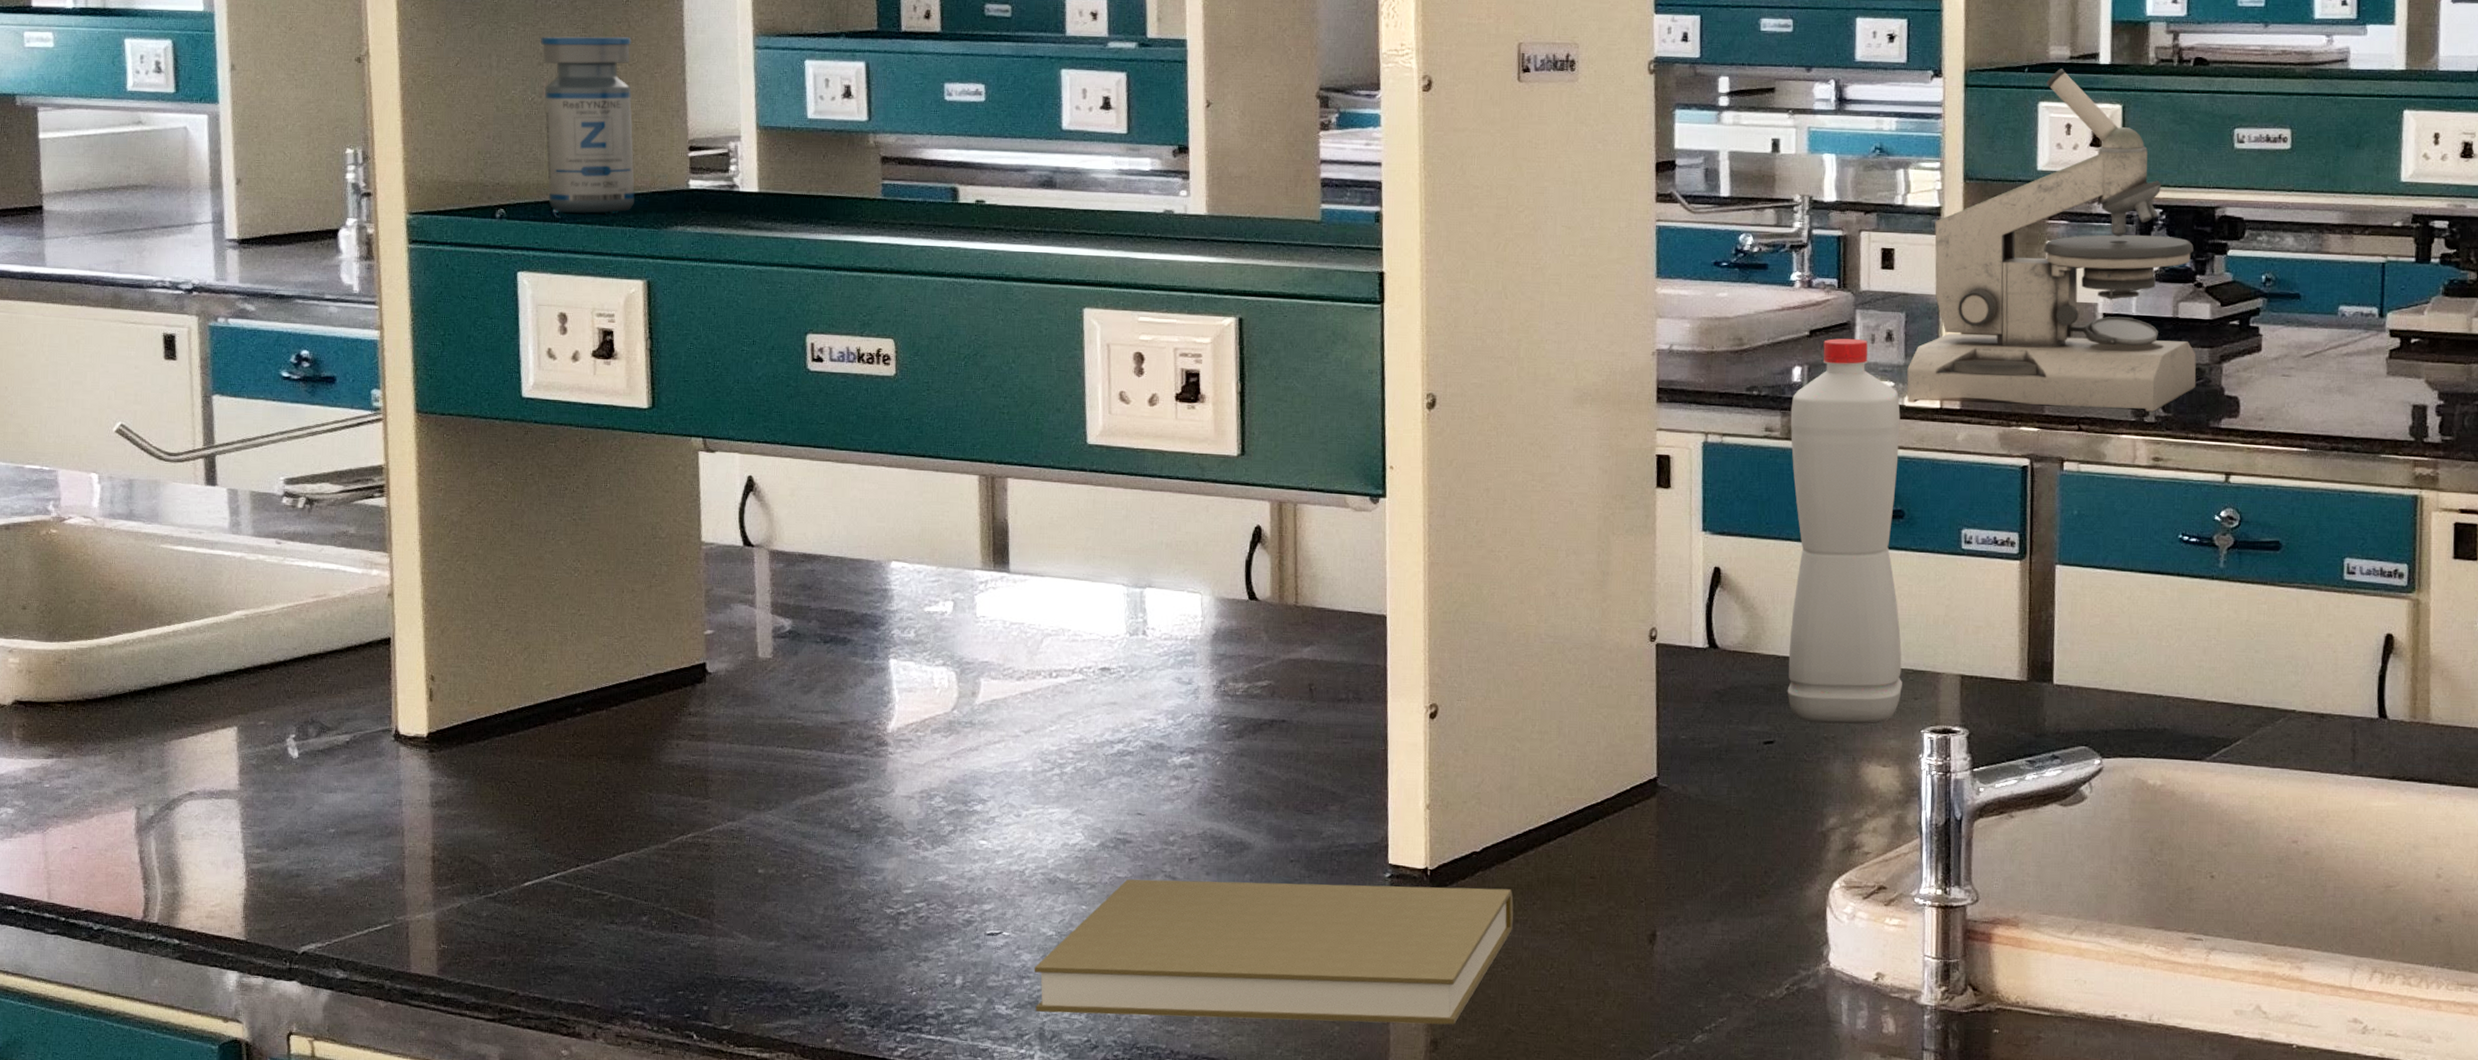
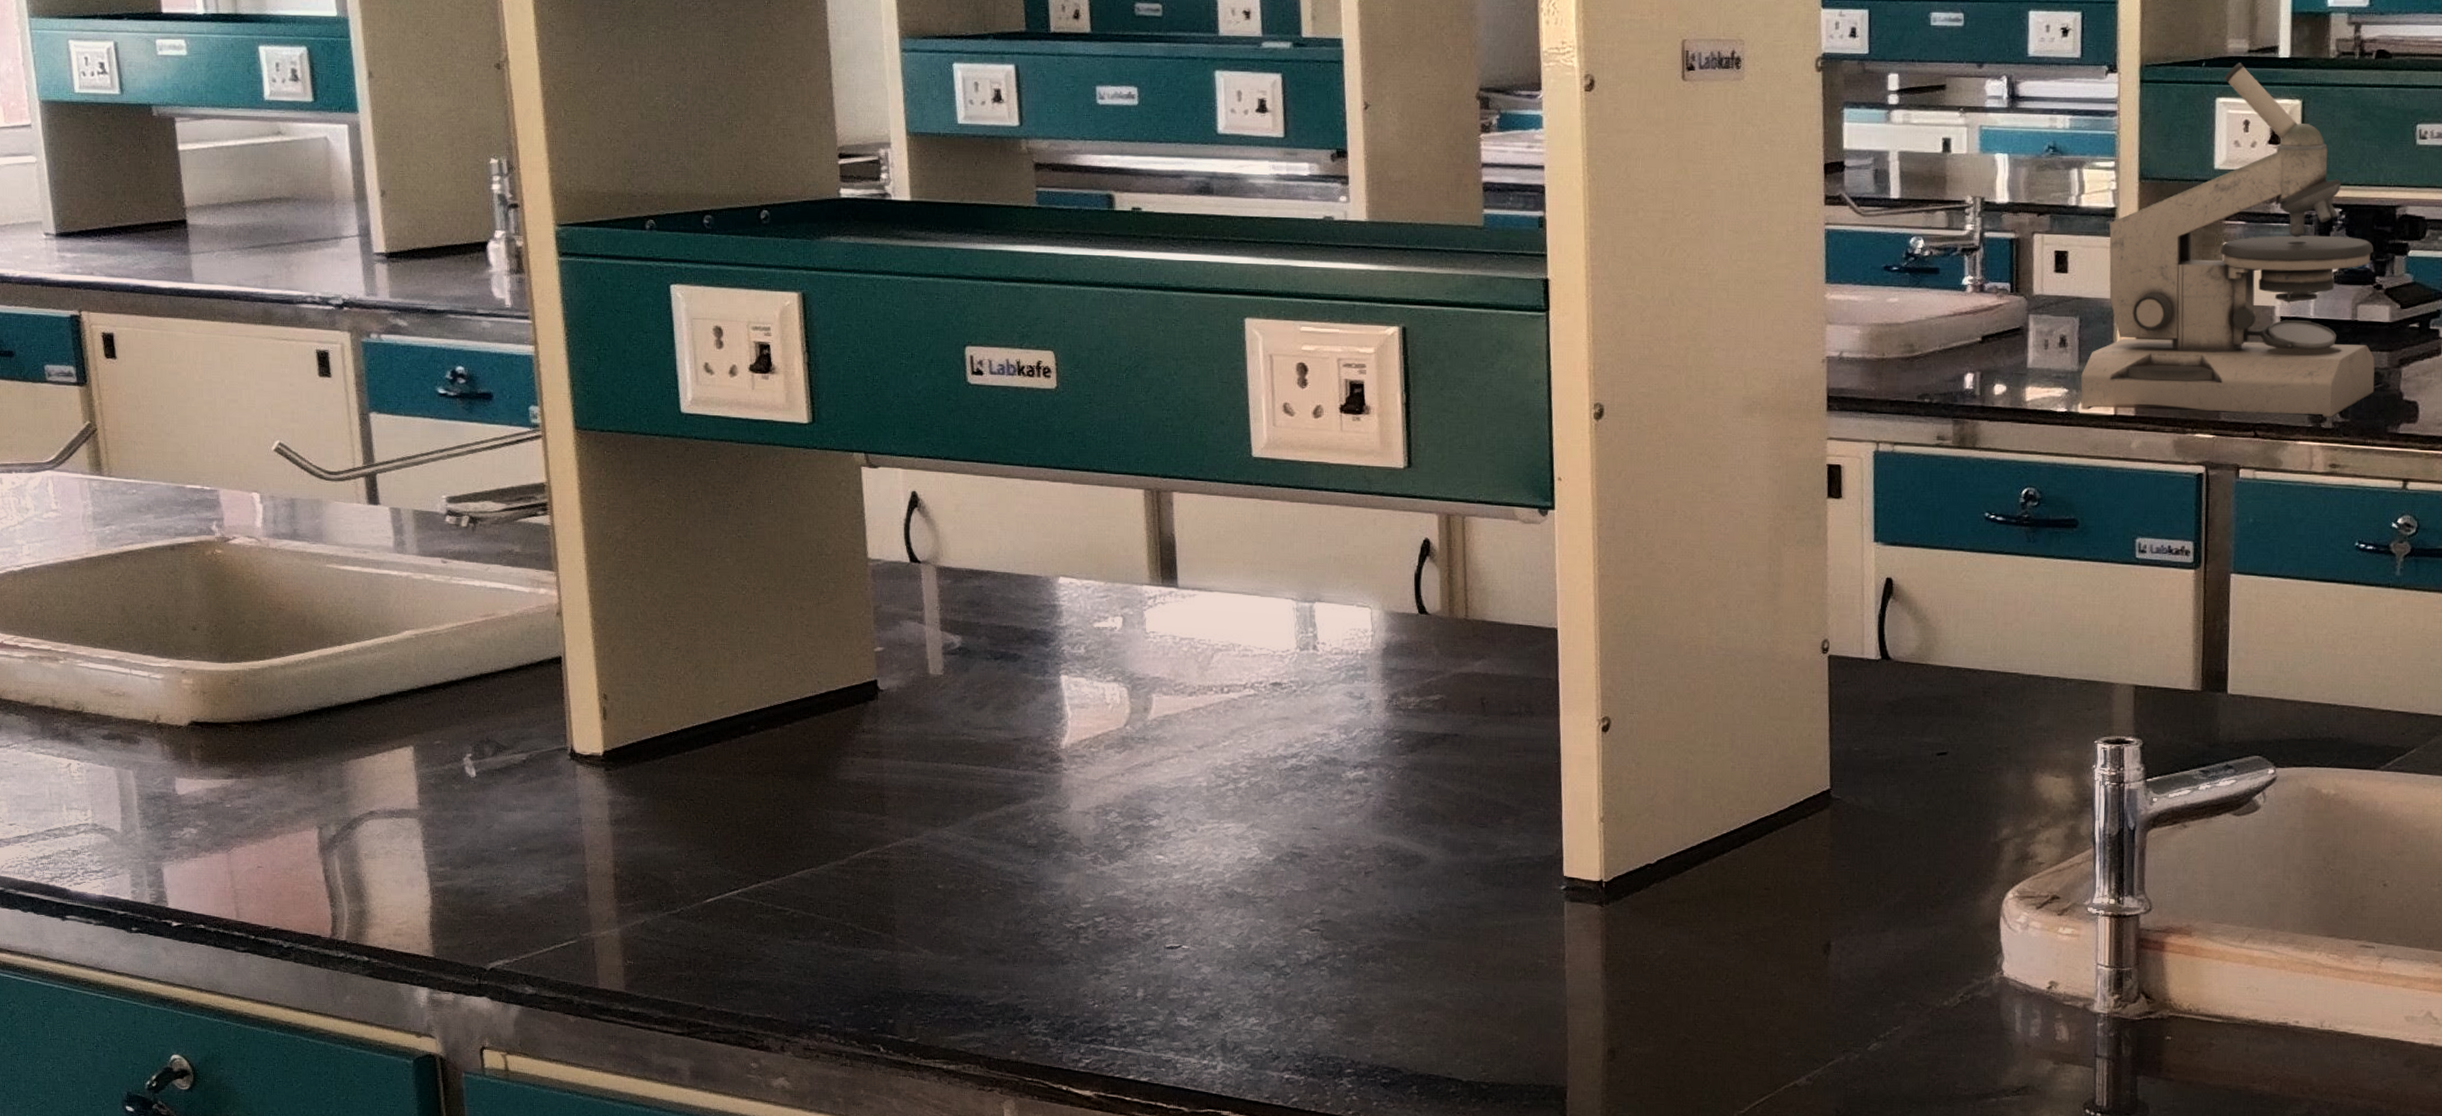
medicine: present [541,36,635,214] -> none [683,39,785,224]
book: present [1034,879,1514,1025] -> none [1214,892,1689,1035]
bottle: present [1787,338,1902,725] -> none [1960,344,2076,735]

